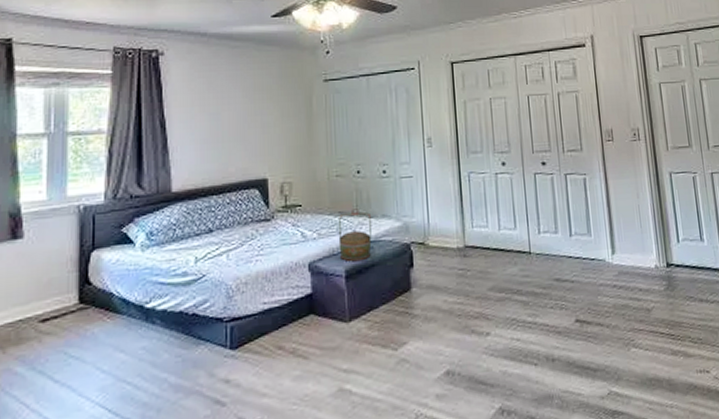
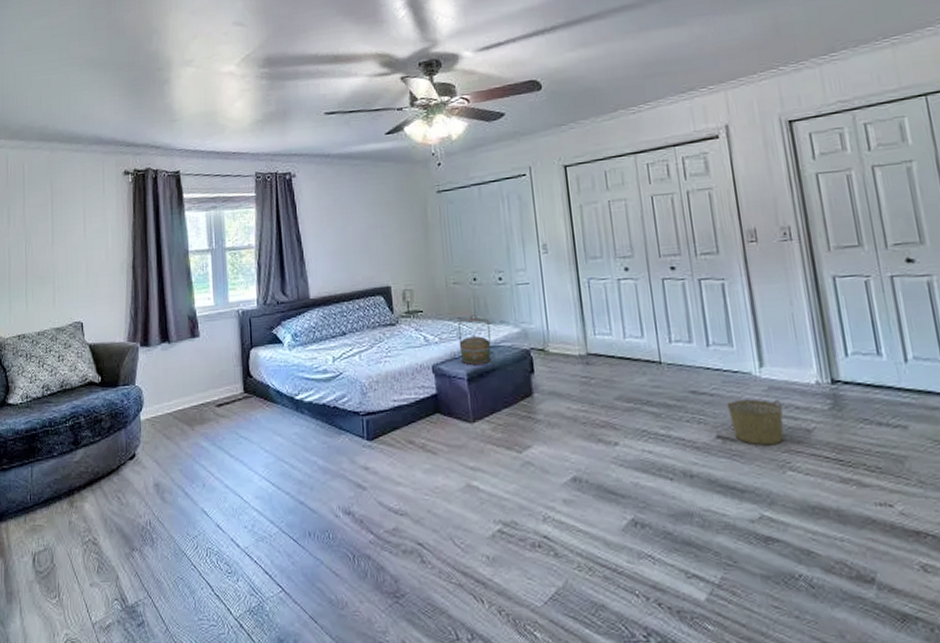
basket: none [584,283,630,327] -> present [726,399,784,446]

